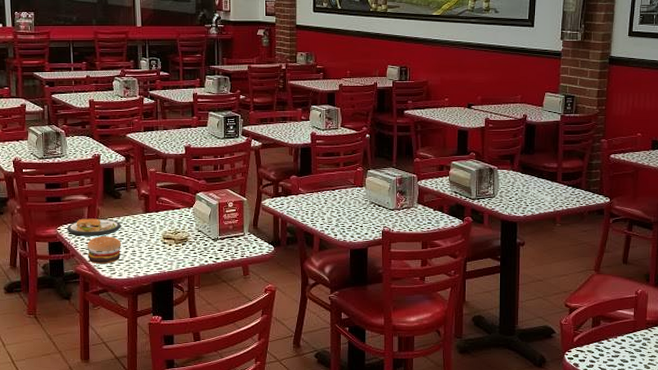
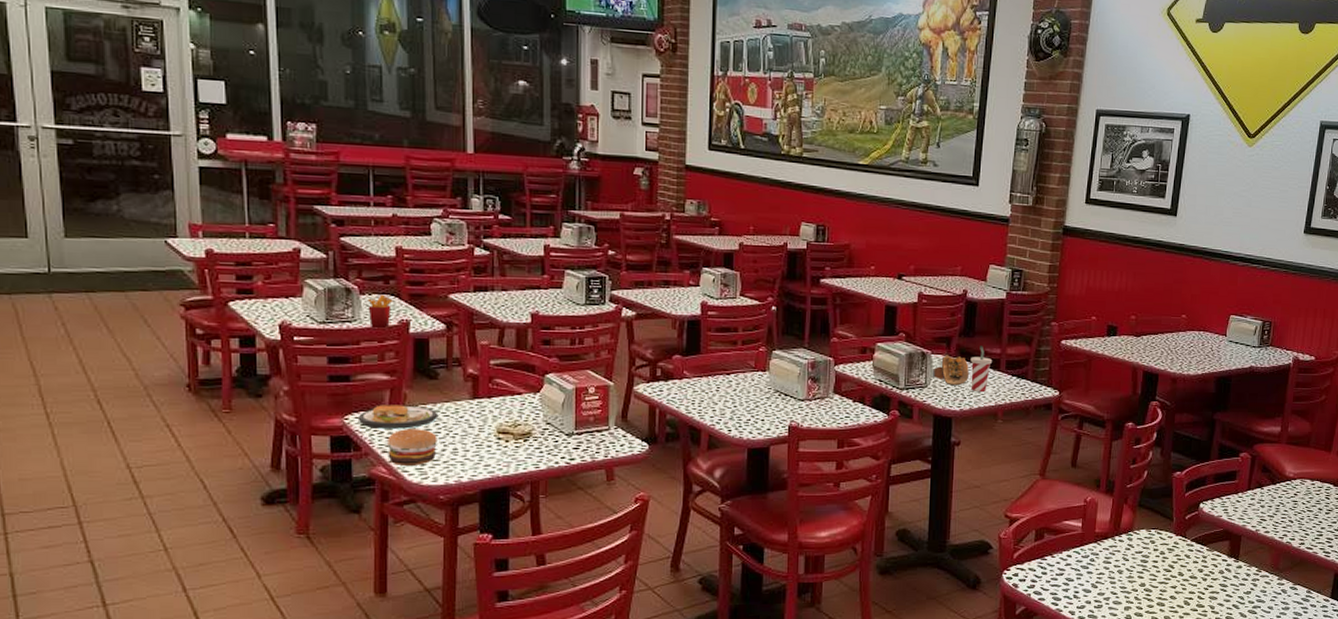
french fries: none [71,136,88,163] -> present [368,294,393,330]
sandwich: none [499,170,530,196] -> present [932,355,969,386]
beverage cup: none [531,161,551,201] -> present [970,345,993,393]

